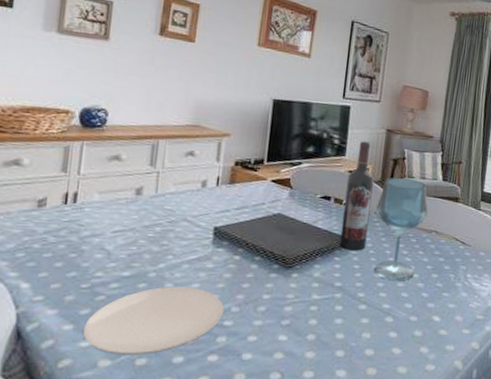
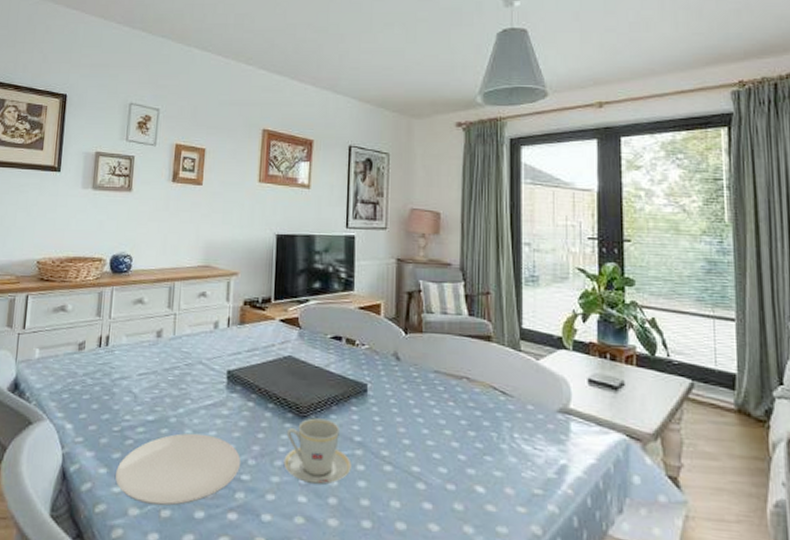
teacup: none [267,268,331,325] -> present [283,418,352,486]
wine bottle: present [339,141,374,251] -> none [355,273,387,400]
wine glass: present [374,177,428,281] -> none [394,313,454,439]

